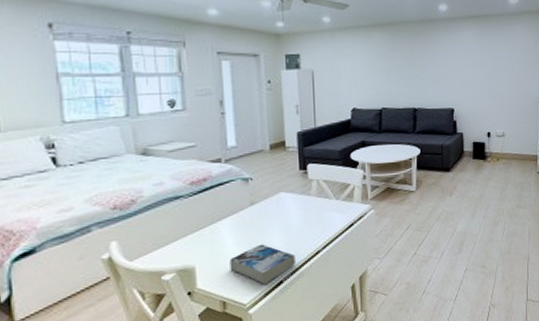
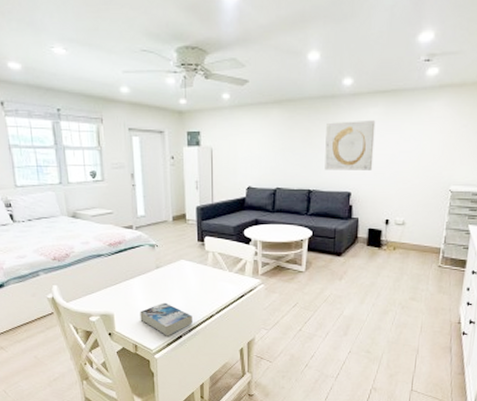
wall art: none [427,41,472,88] -> present [325,119,376,170]

